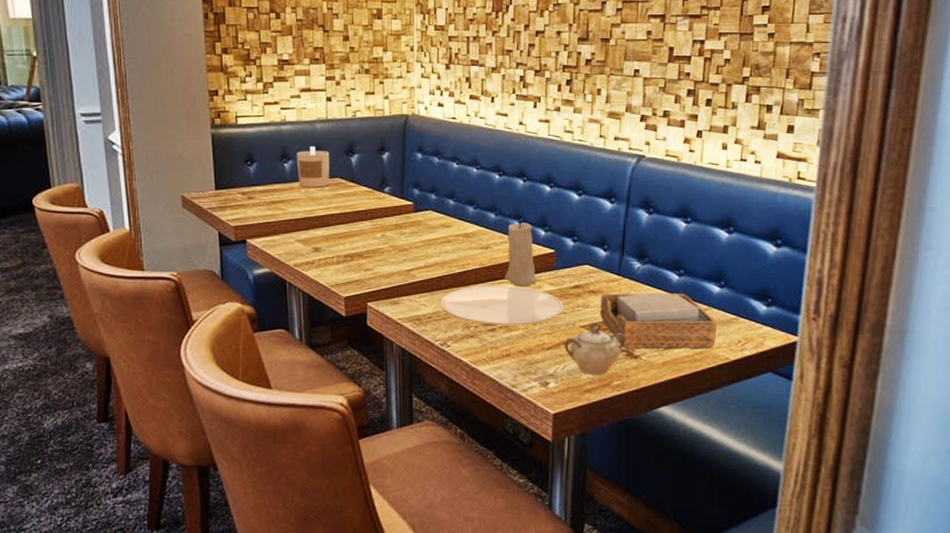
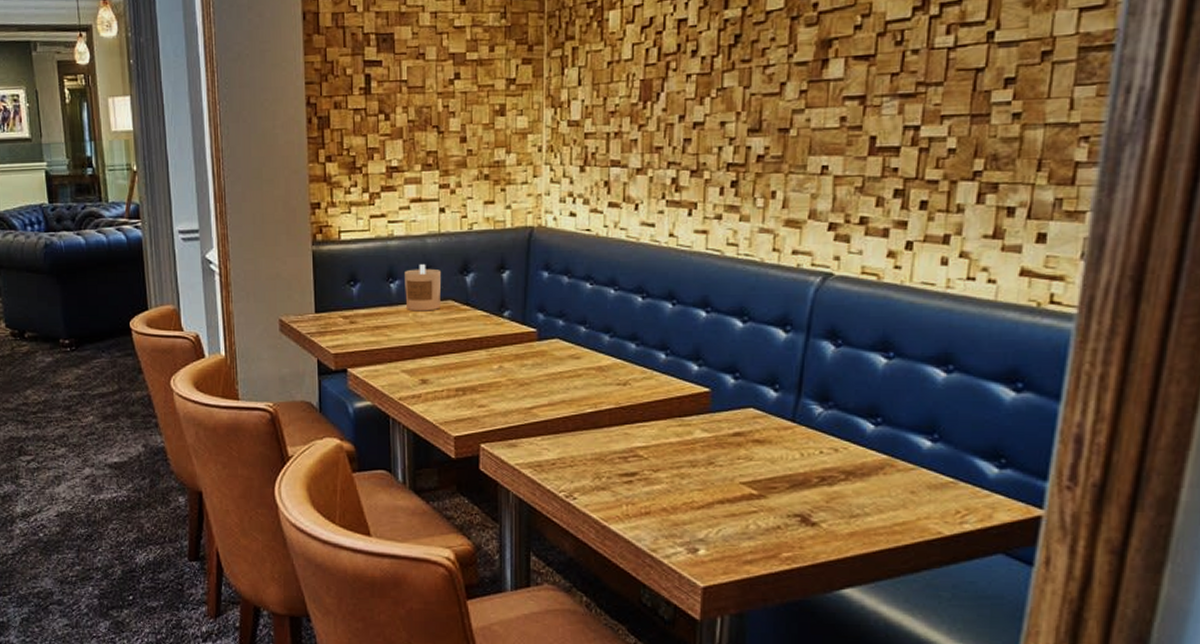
plate: present [441,285,564,326] -> none [567,429,720,478]
candle: present [504,218,537,287] -> none [646,349,687,432]
sugar bowl: present [564,321,626,375] -> none [719,478,801,543]
napkin holder: present [599,292,717,349] -> none [766,444,926,519]

